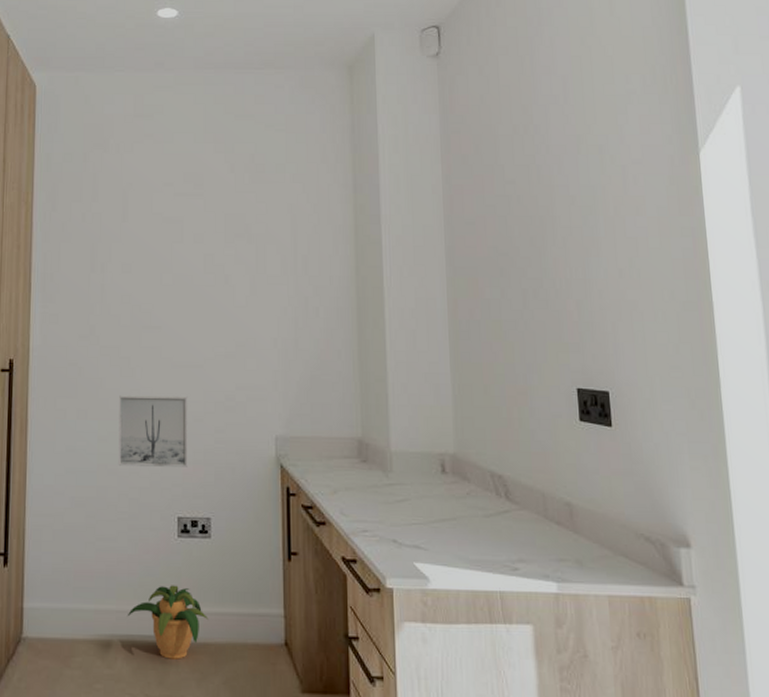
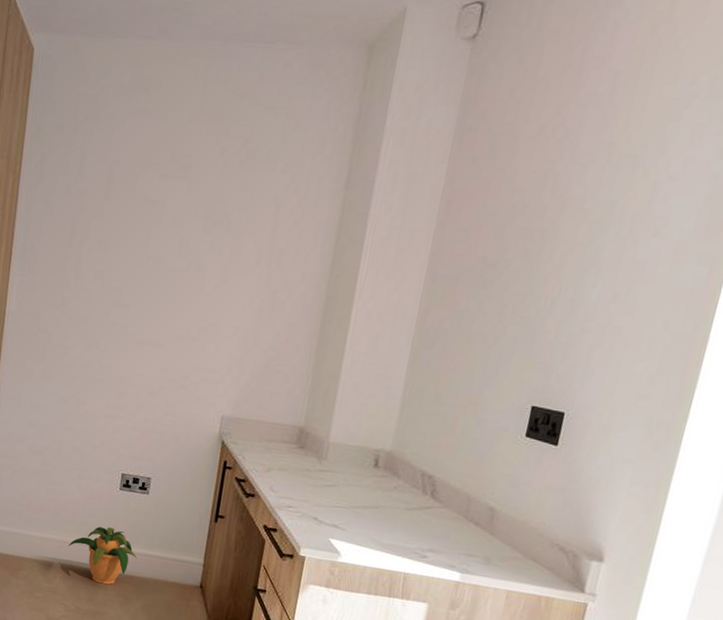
wall art: present [118,395,188,467] -> none [75,363,145,433]

